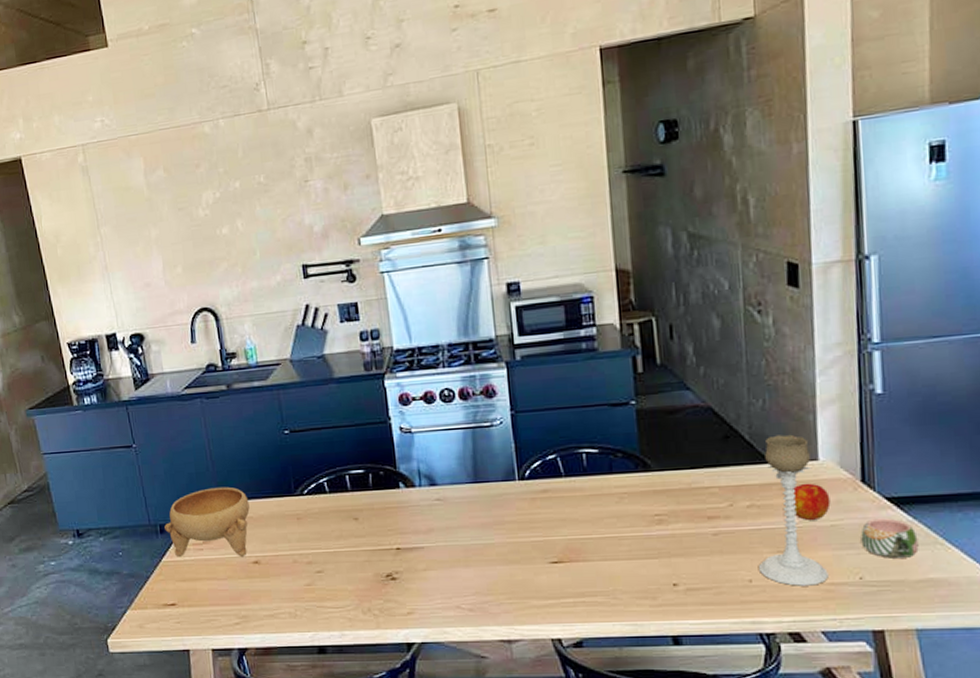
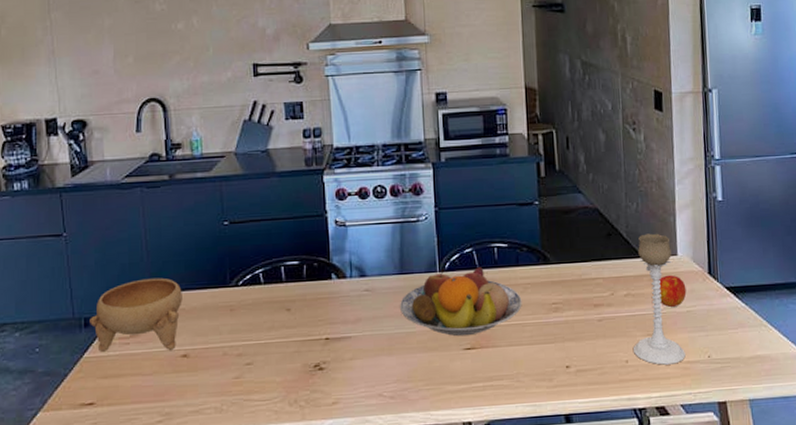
fruit bowl: none [475,475,618,549] -> present [400,267,522,337]
mug: present [861,518,919,558] -> none [708,304,750,339]

